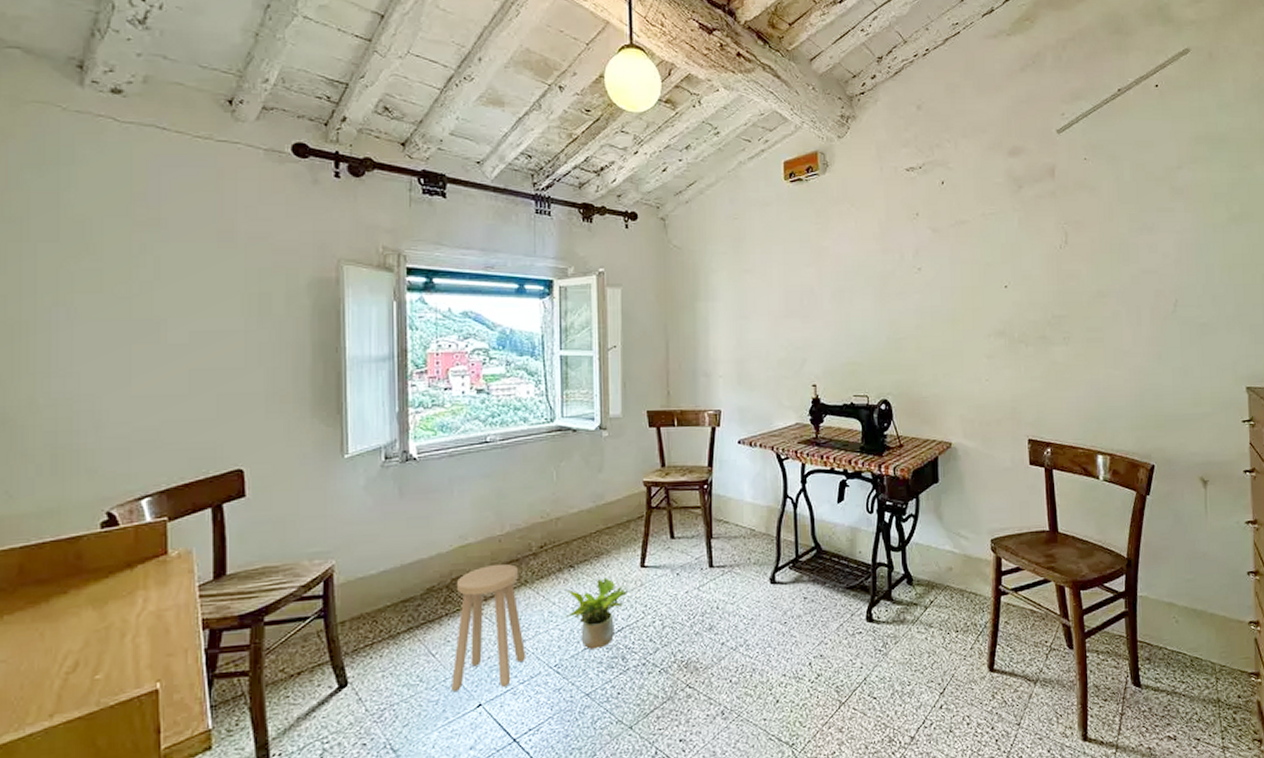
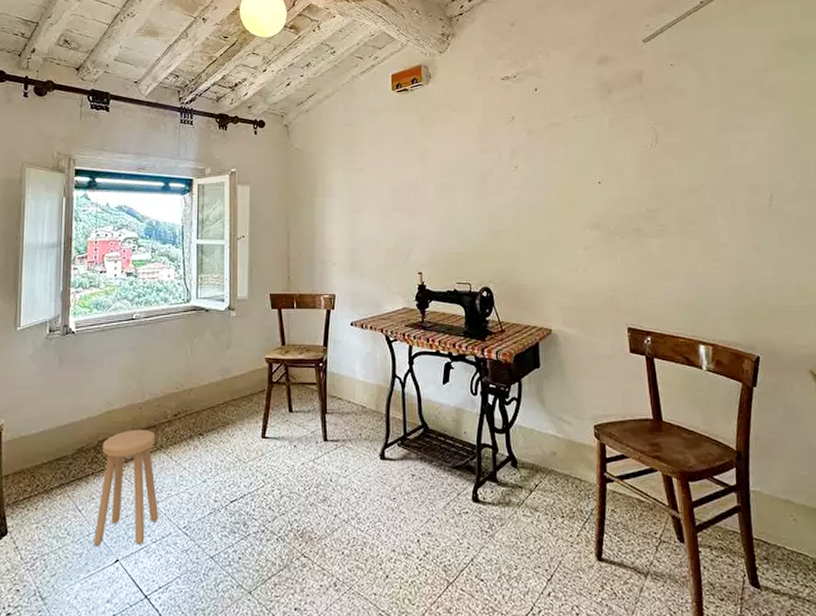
potted plant: present [564,578,629,649] -> none [193,446,251,514]

